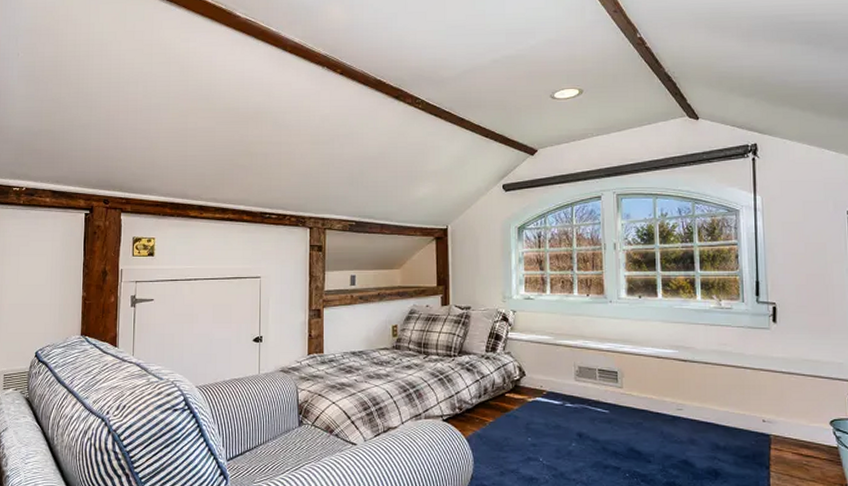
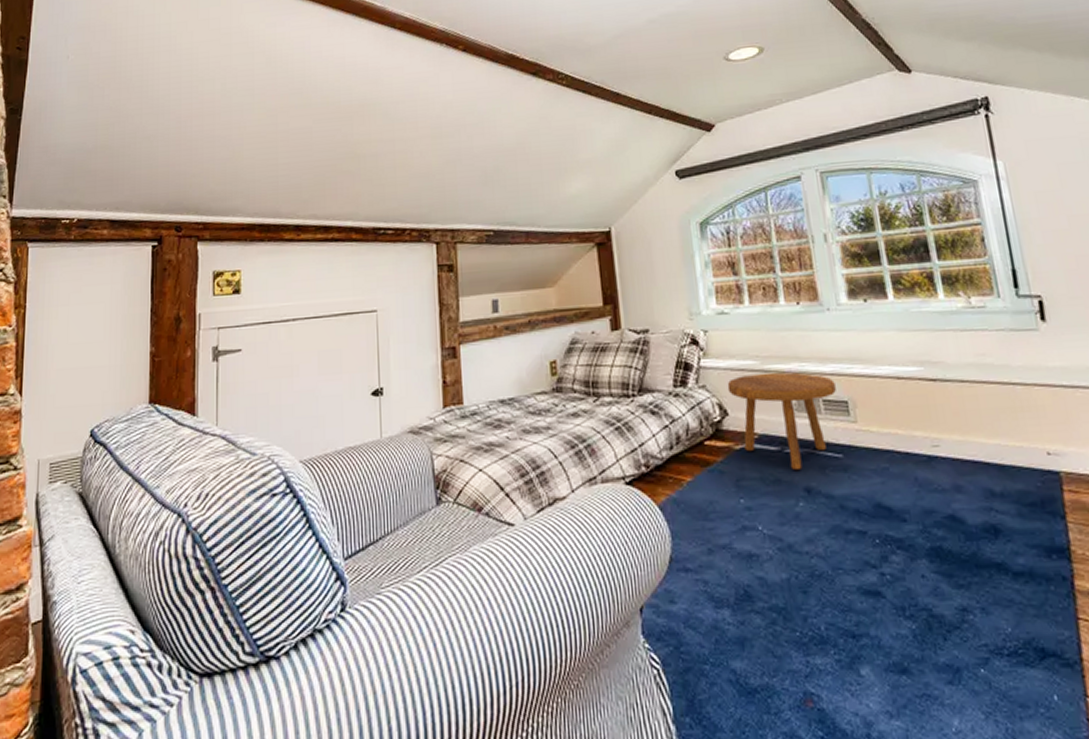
footstool: none [527,346,609,419] -> present [727,372,836,470]

